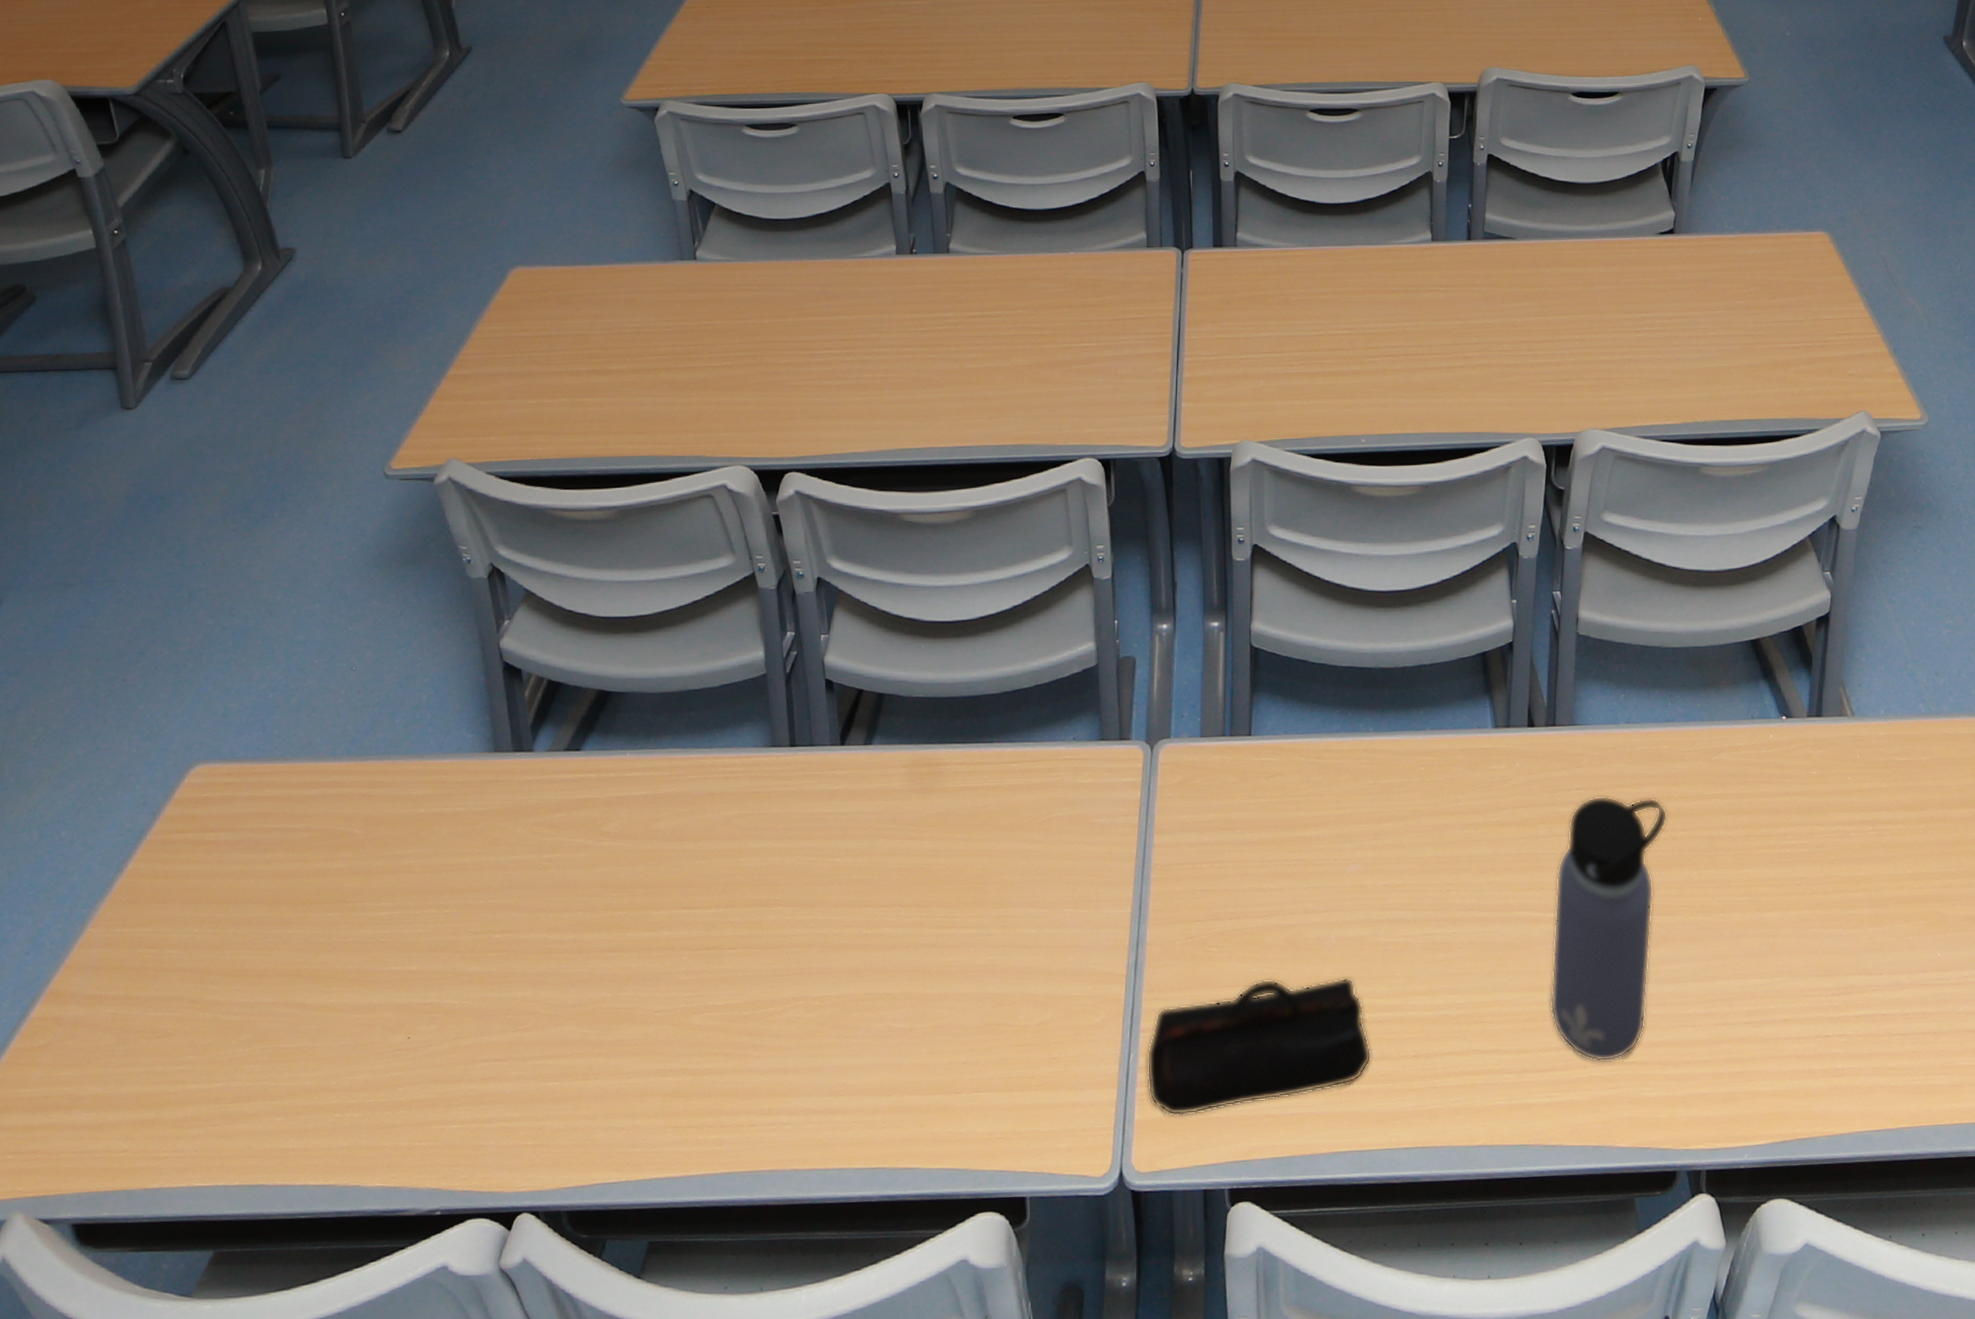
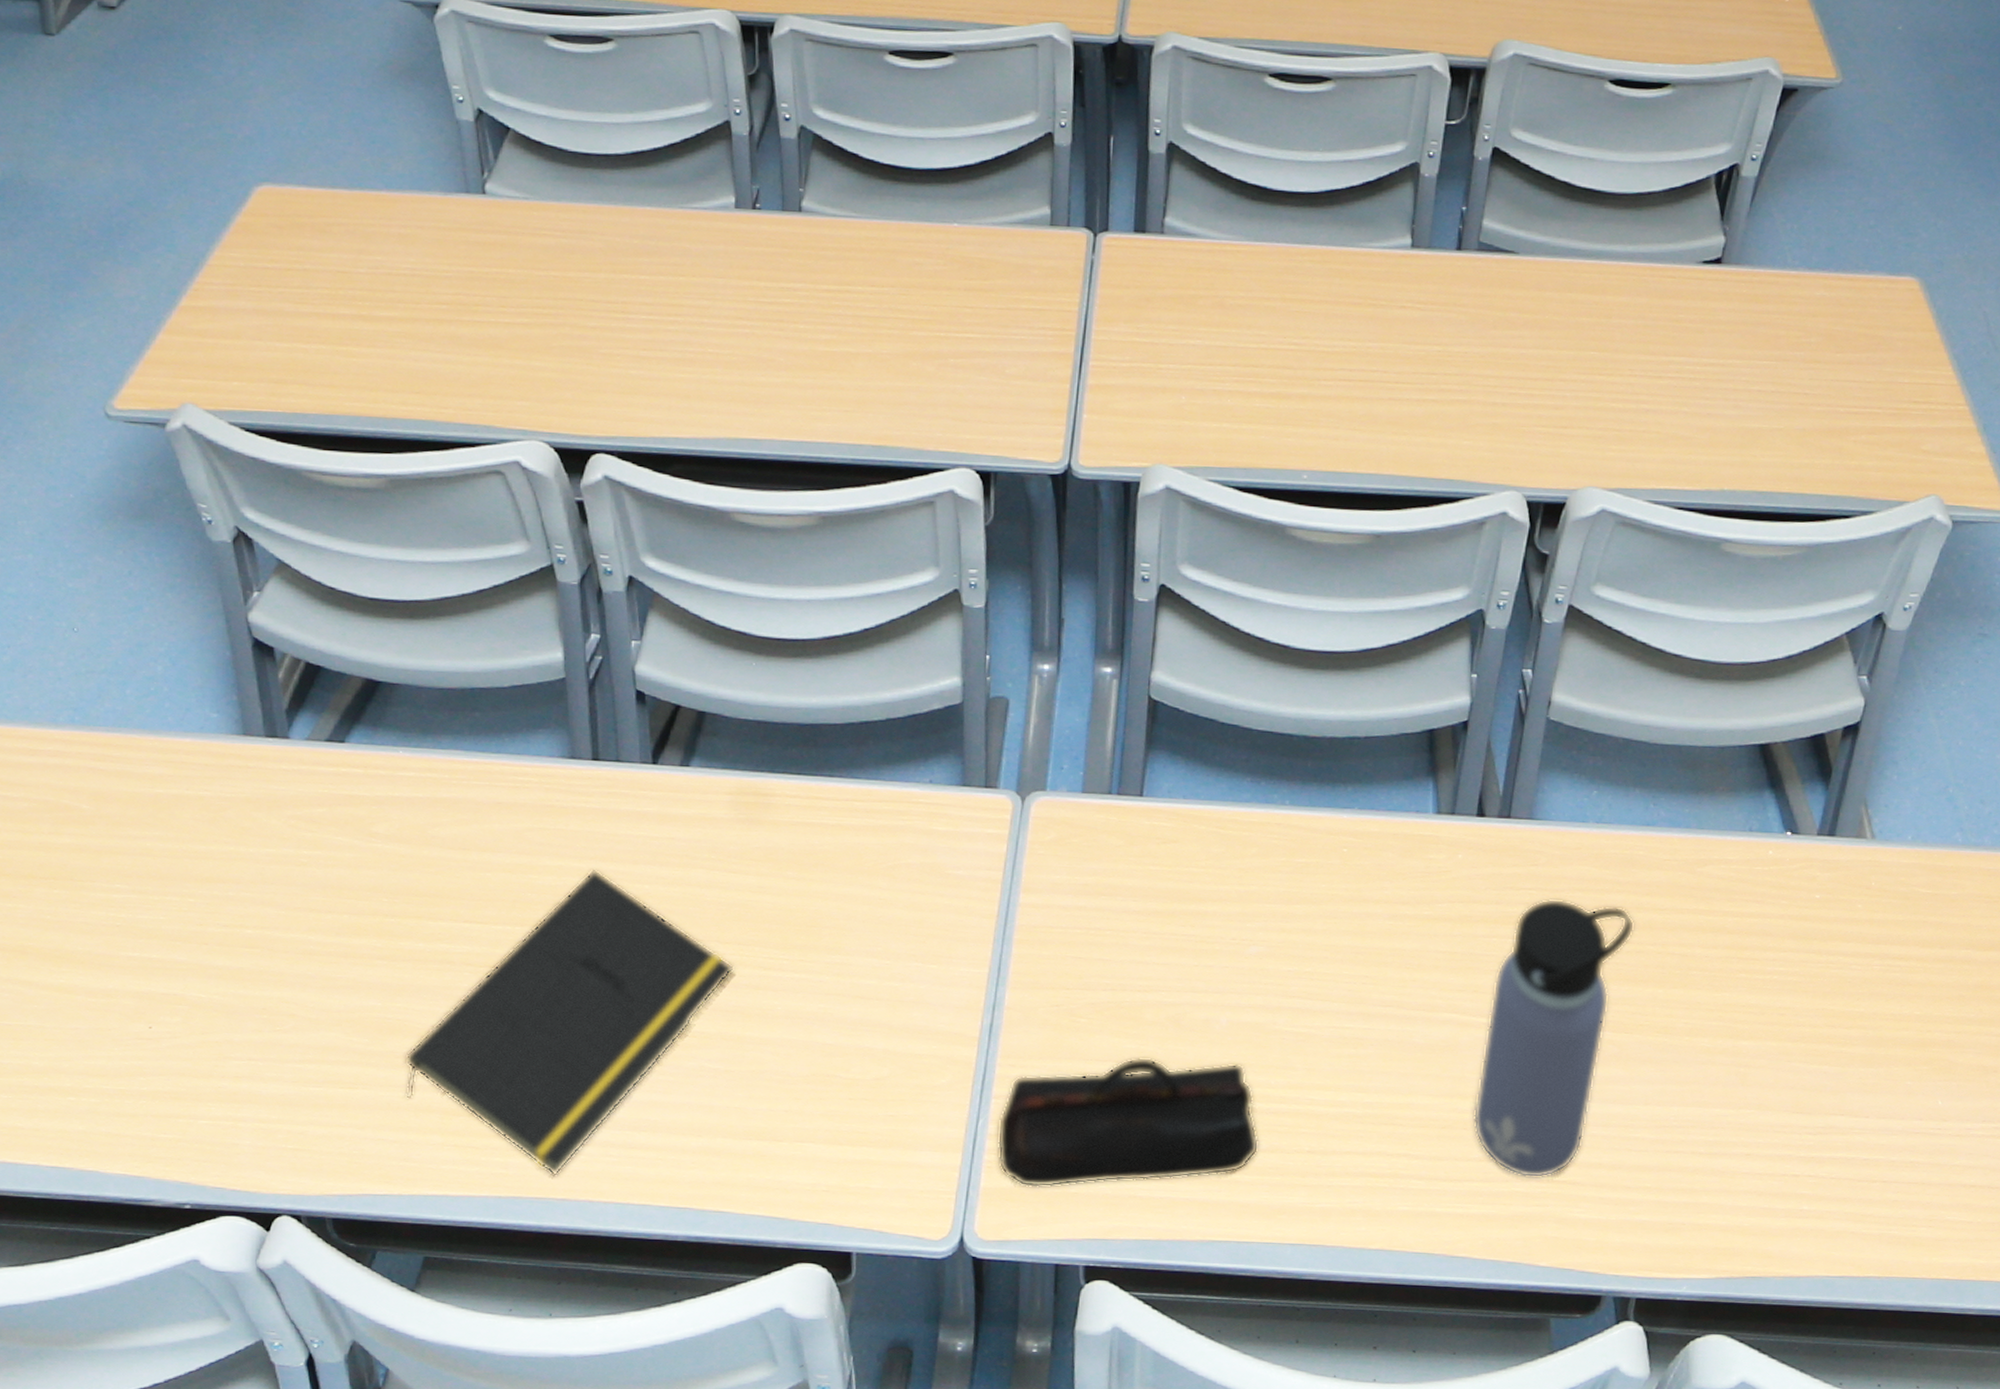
notepad: none [632,847,915,1148] -> present [405,869,734,1176]

